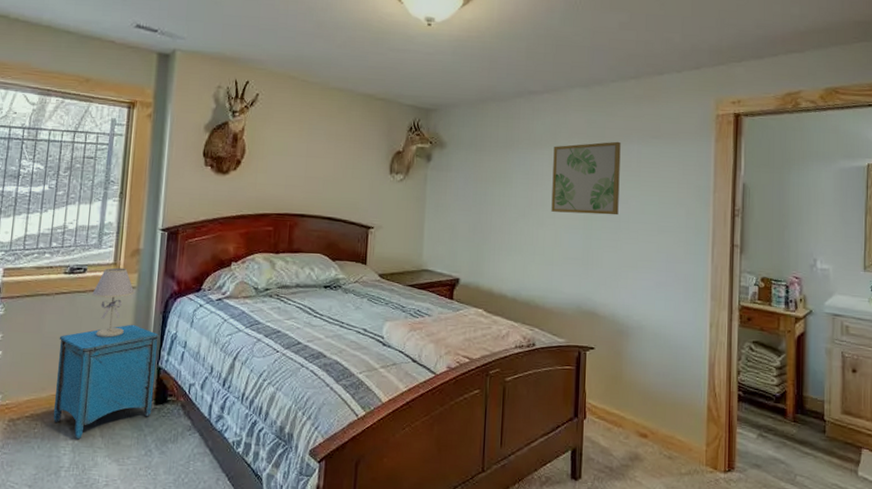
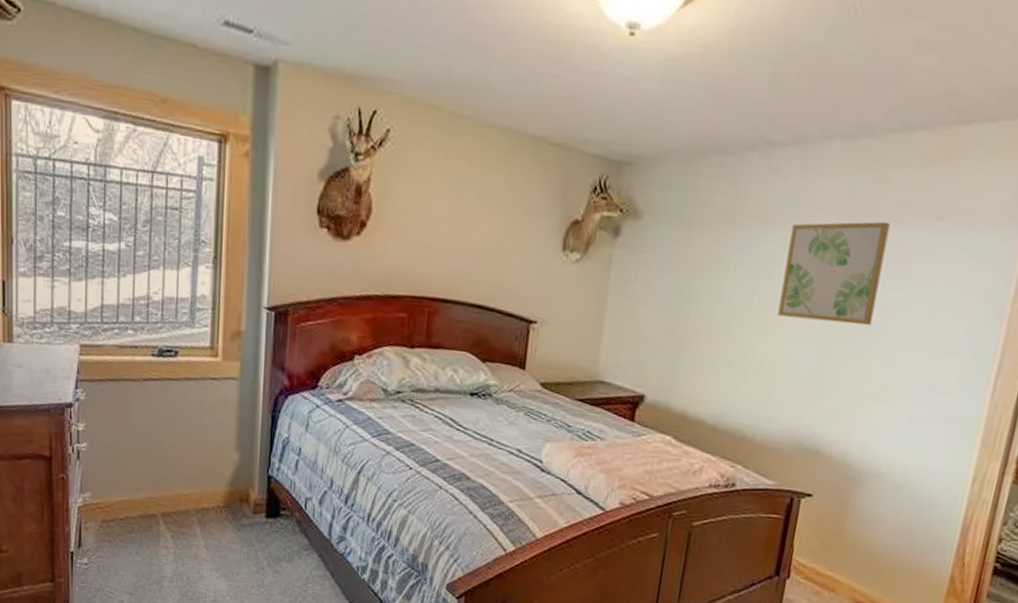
nightstand: present [53,324,160,440] -> none [151,422,269,549]
table lamp: present [92,267,135,338] -> none [186,352,237,437]

